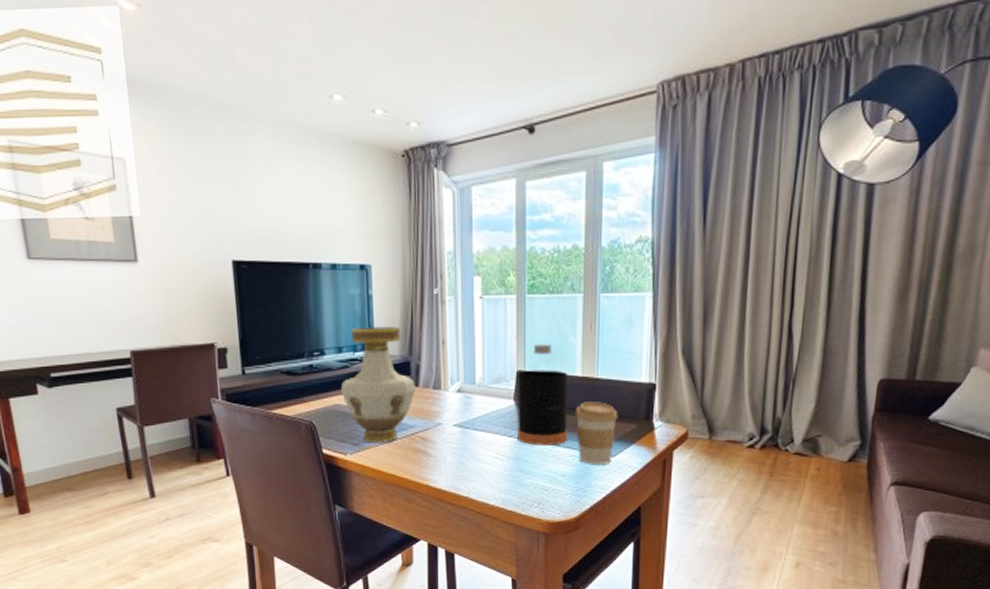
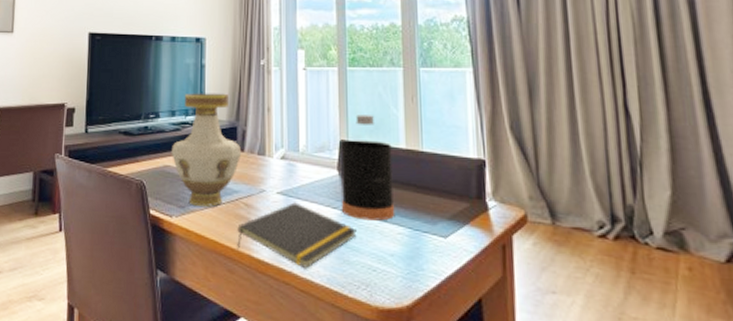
notepad: none [414,433,531,492] -> present [237,202,357,268]
coffee cup: present [575,402,618,464] -> none [401,175,448,246]

